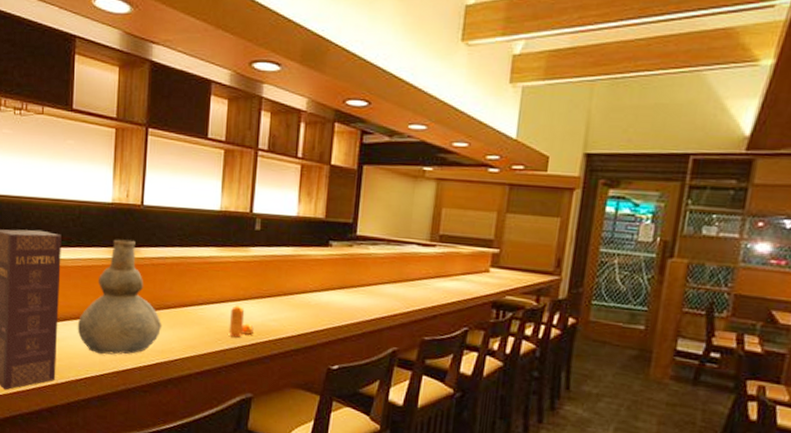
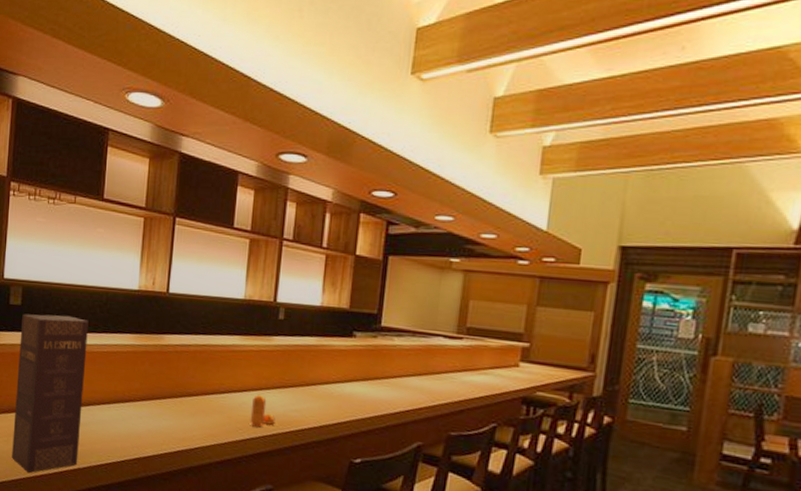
vase: present [77,239,163,355] -> none [100,325,184,441]

